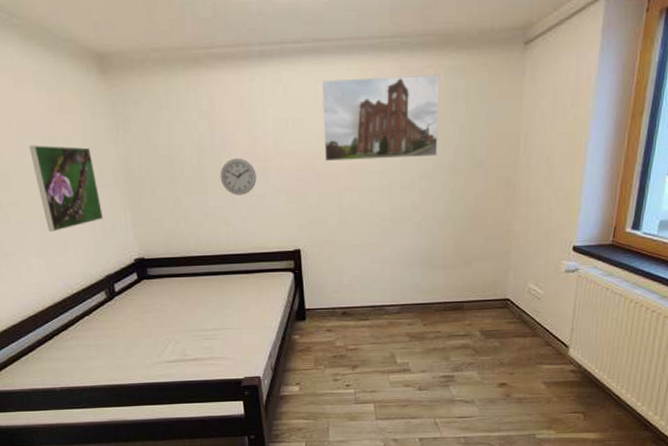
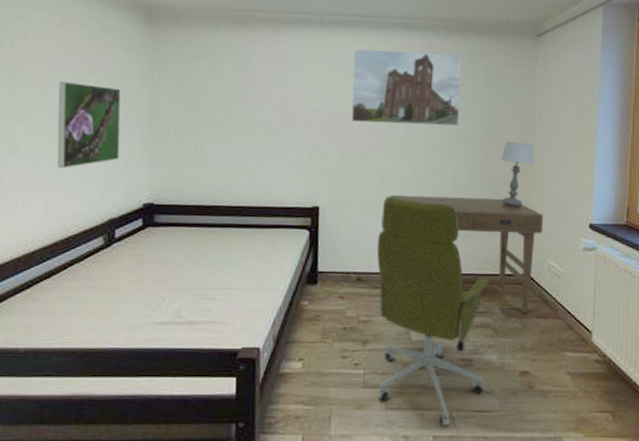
wall clock: present [220,158,257,195] -> none [246,111,283,147]
office chair: none [359,233,470,430] -> present [376,195,490,426]
desk: none [370,228,526,334] -> present [391,194,544,314]
table lamp: none [482,168,517,235] -> present [501,141,533,207]

